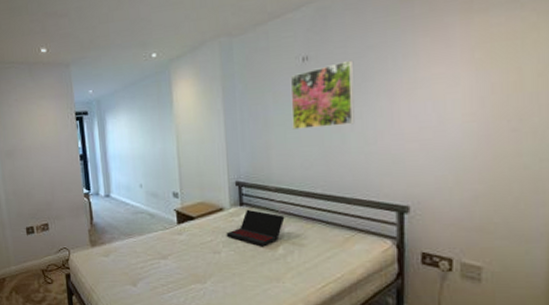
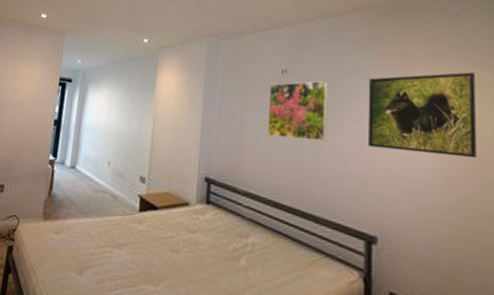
laptop: present [226,209,285,247] -> none [187,209,251,255]
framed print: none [397,17,517,121] -> present [367,72,478,159]

